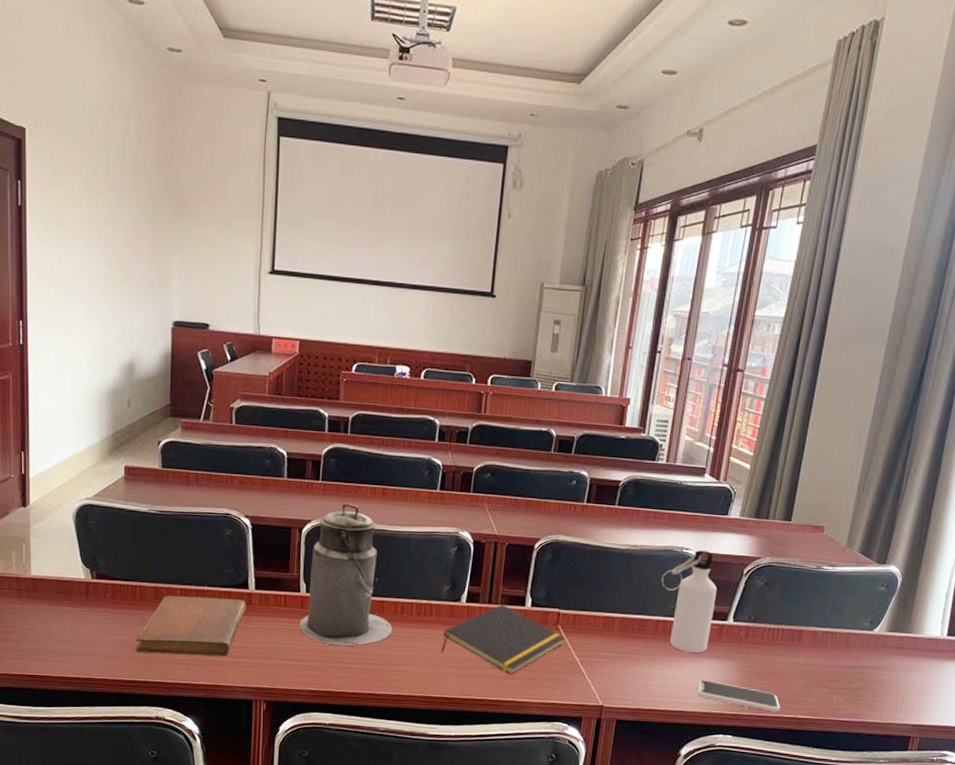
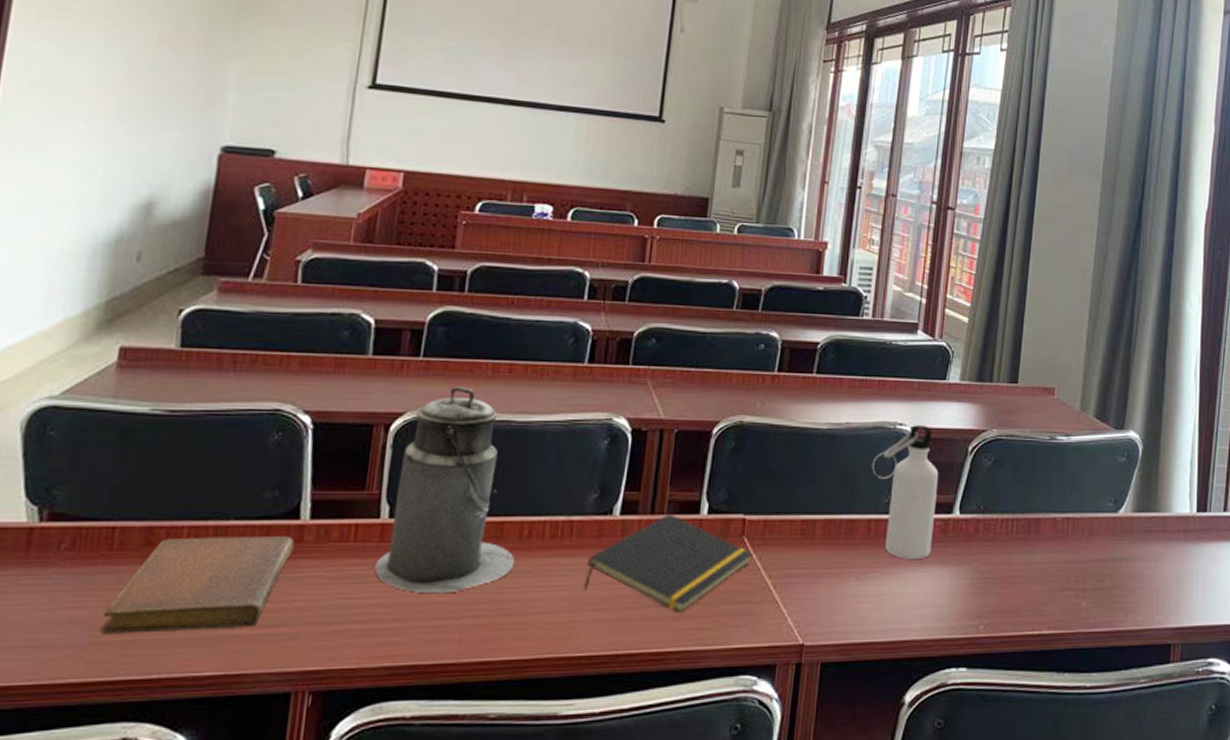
smartphone: present [697,680,780,712] -> none [921,595,1022,630]

